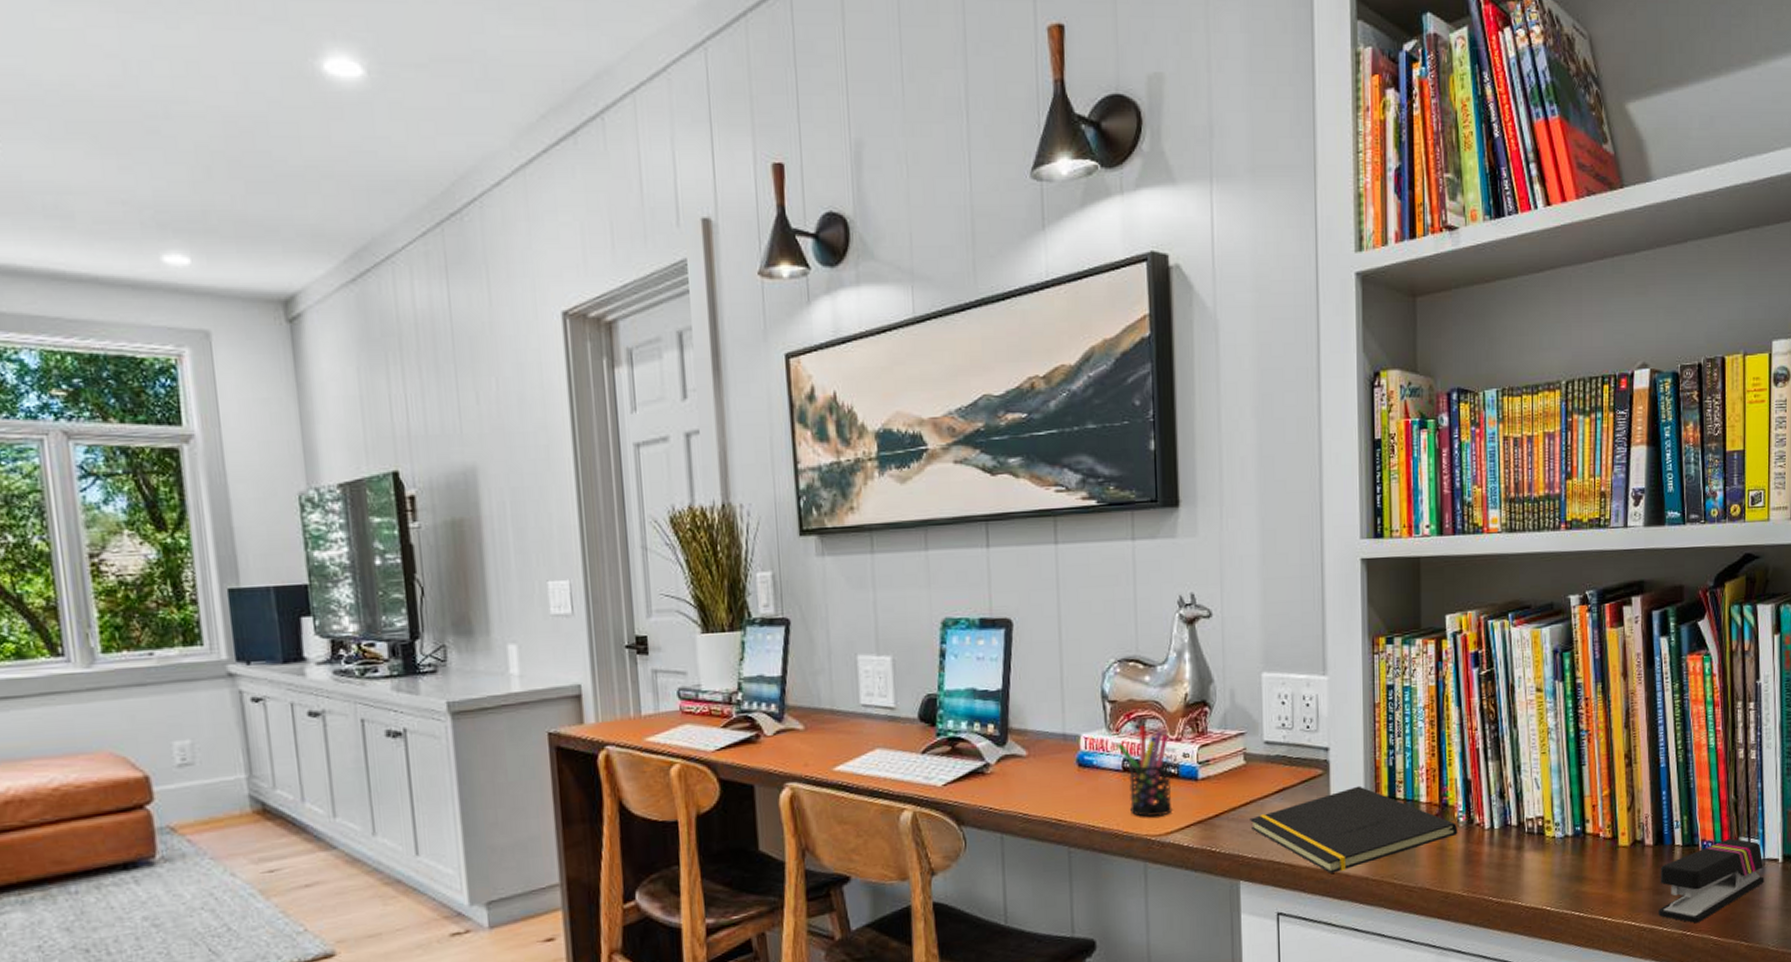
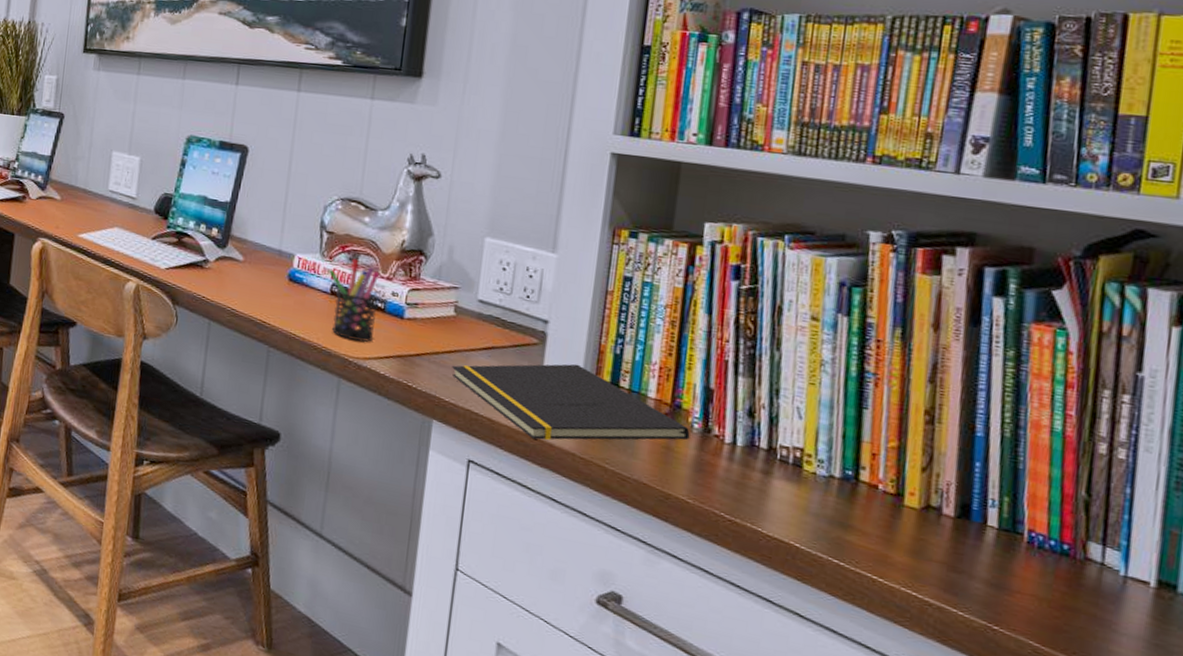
stapler: present [1658,838,1764,924] -> none [952,538,1124,621]

